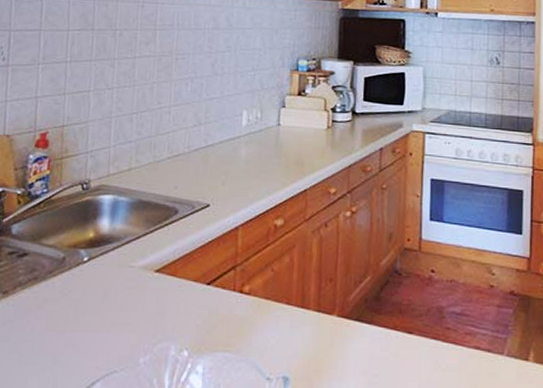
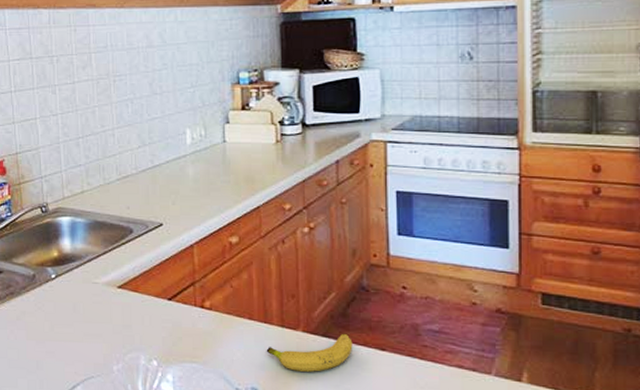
fruit: none [300,317,383,358] -> present [266,333,353,372]

